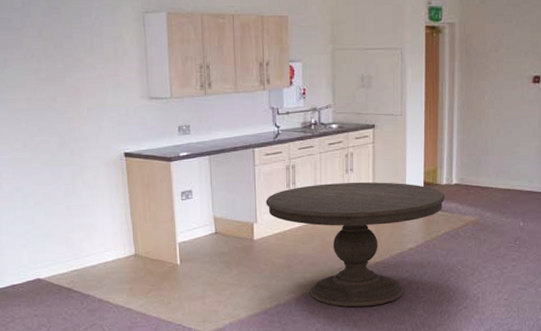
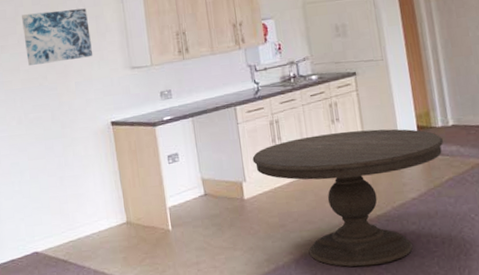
wall art: none [29,26,109,84] -> present [22,8,93,66]

